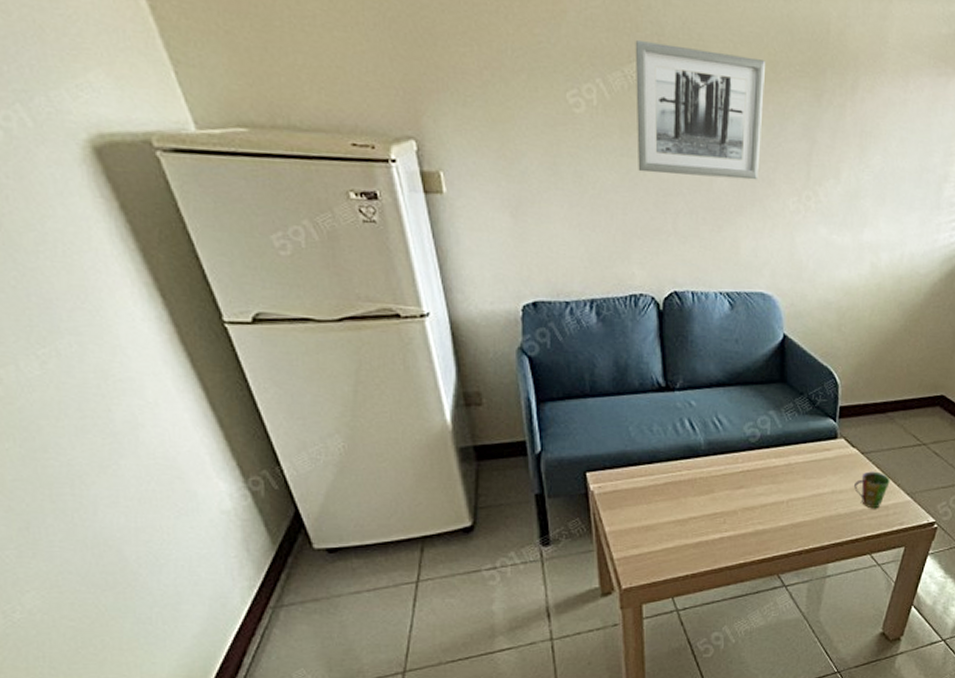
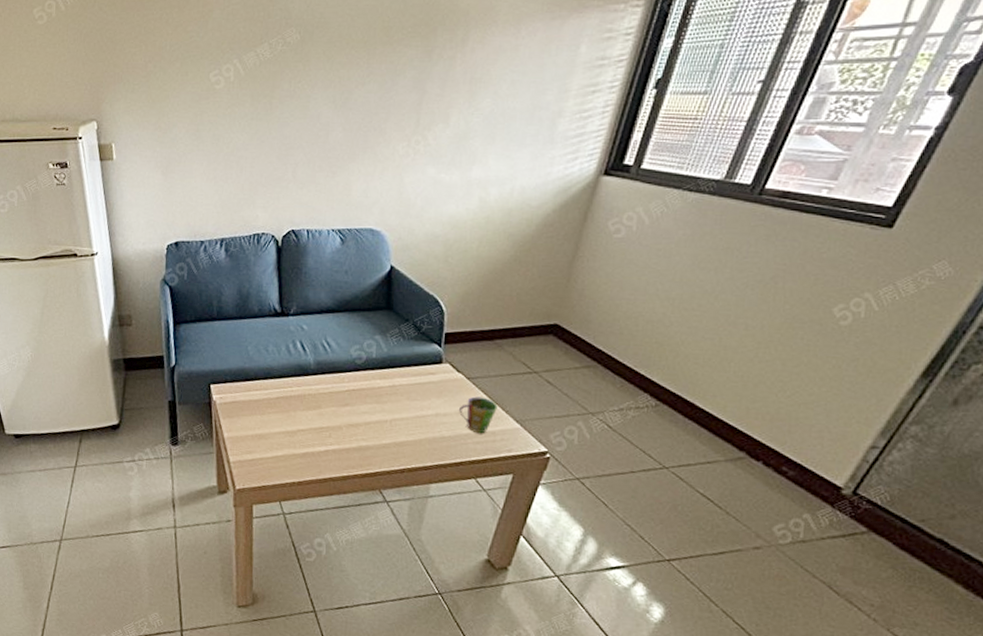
wall art: present [635,40,765,180] -> none [265,25,379,131]

